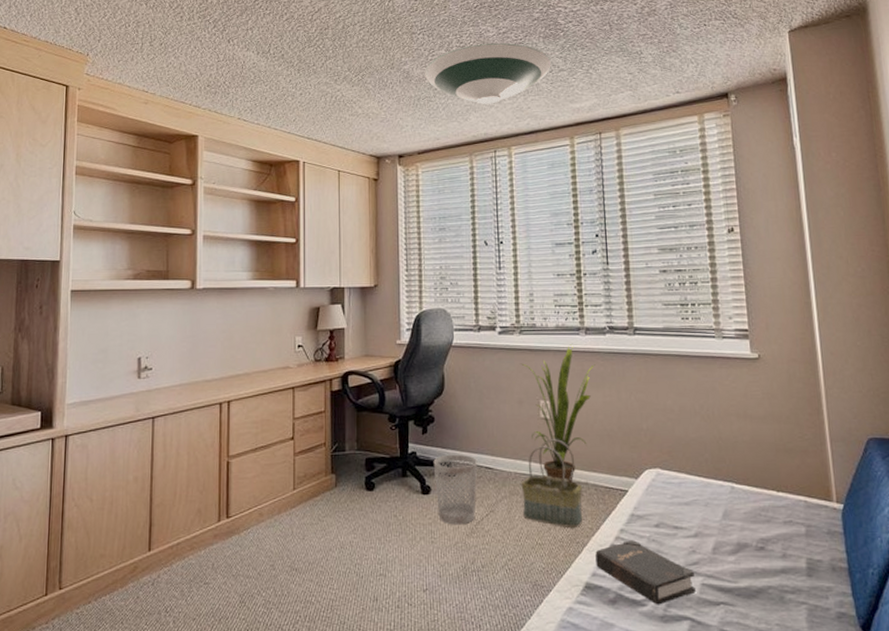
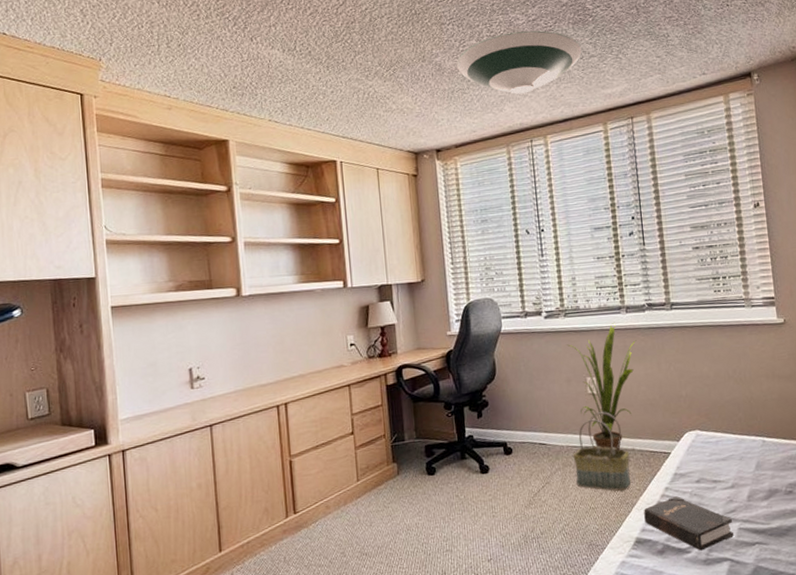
wastebasket: present [433,454,478,525] -> none [489,433,533,499]

